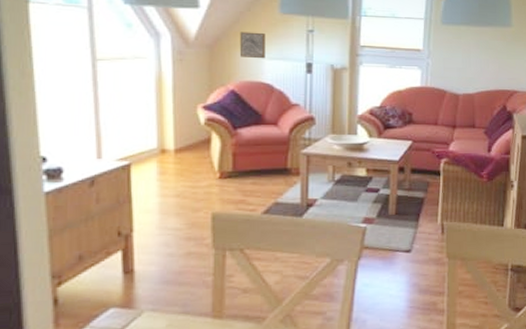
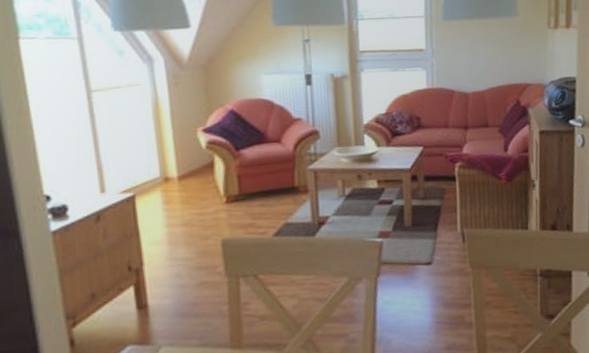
wall art: present [239,31,266,59] -> none [233,47,263,75]

